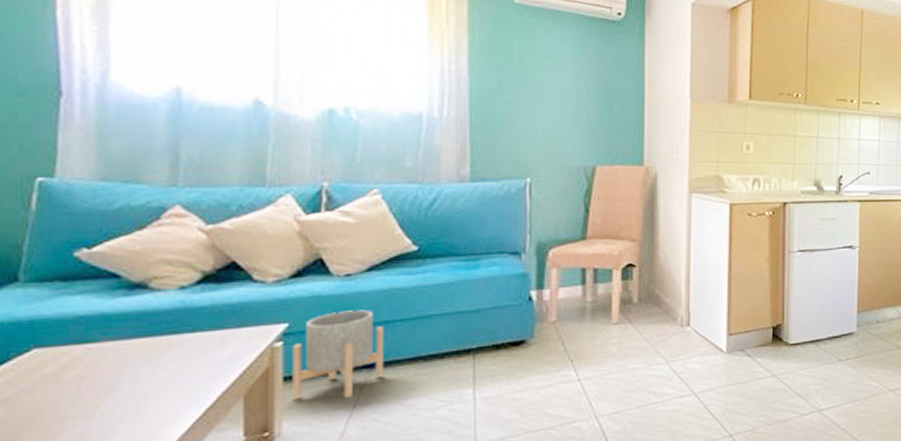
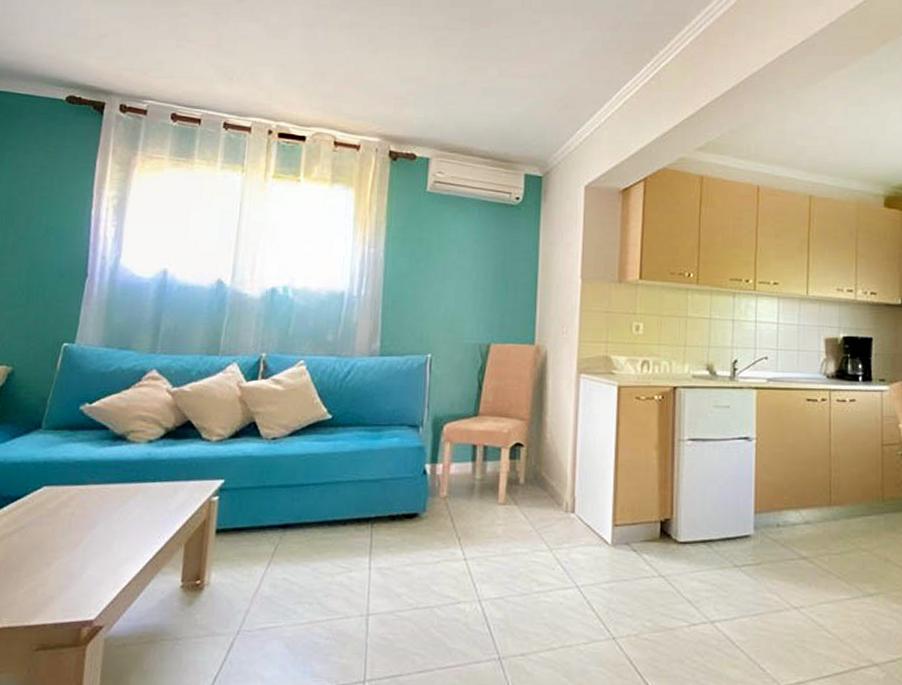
planter: present [292,310,384,401] -> none [221,471,299,556]

